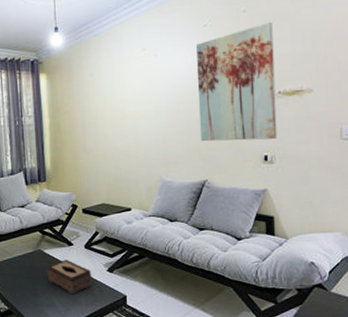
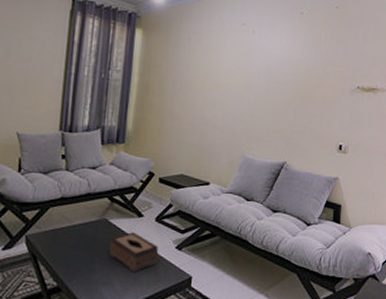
wall art: present [195,21,277,142] -> none [284,21,359,131]

